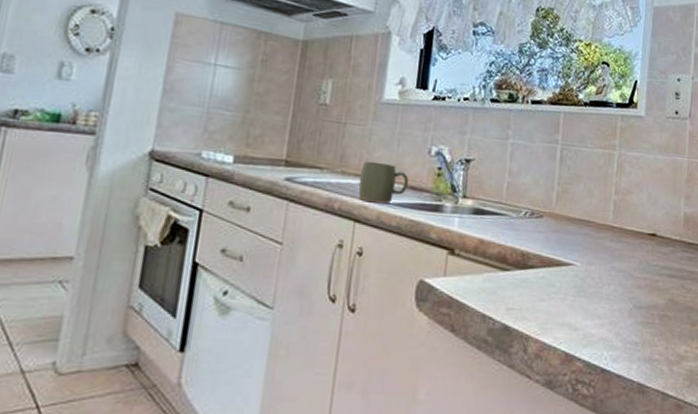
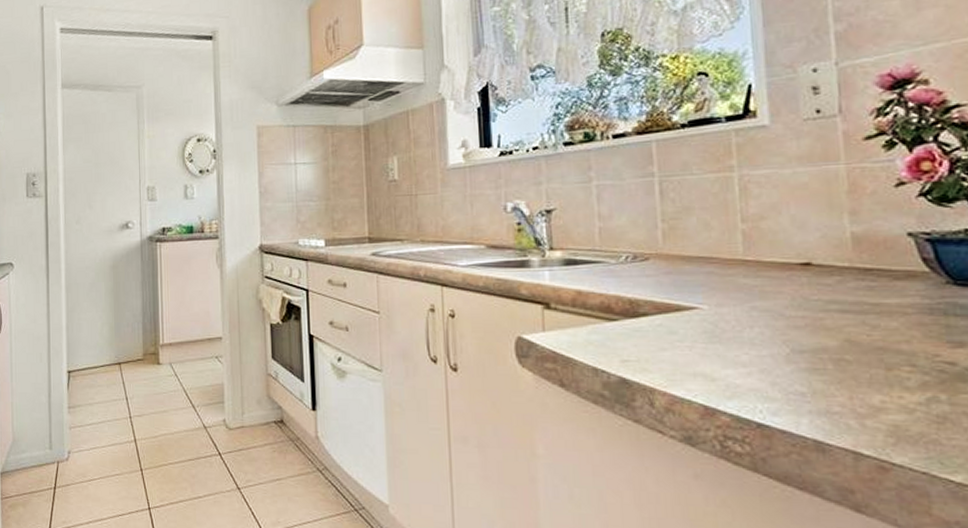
mug: present [358,162,409,204] -> none [438,227,489,266]

